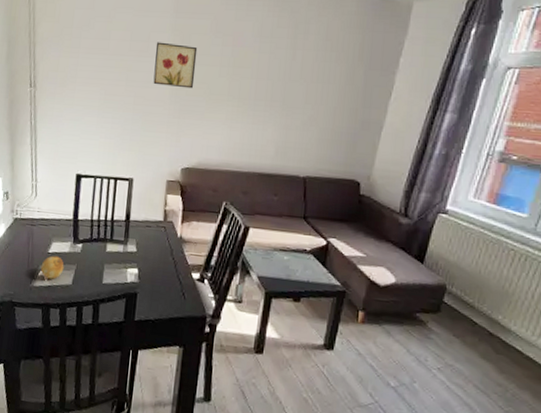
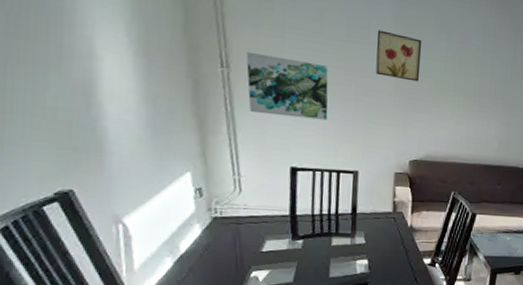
fruit: present [40,256,64,279] -> none [253,254,283,279]
wall art: none [48,72,112,130] -> present [246,51,329,121]

